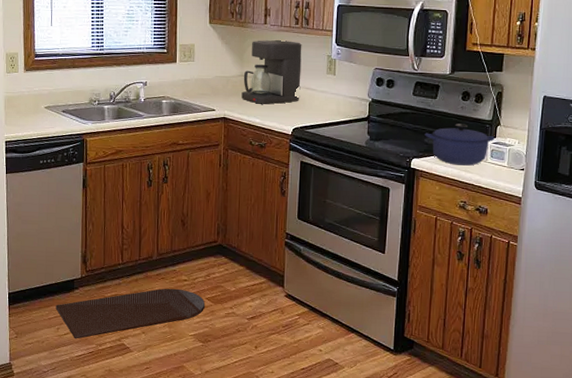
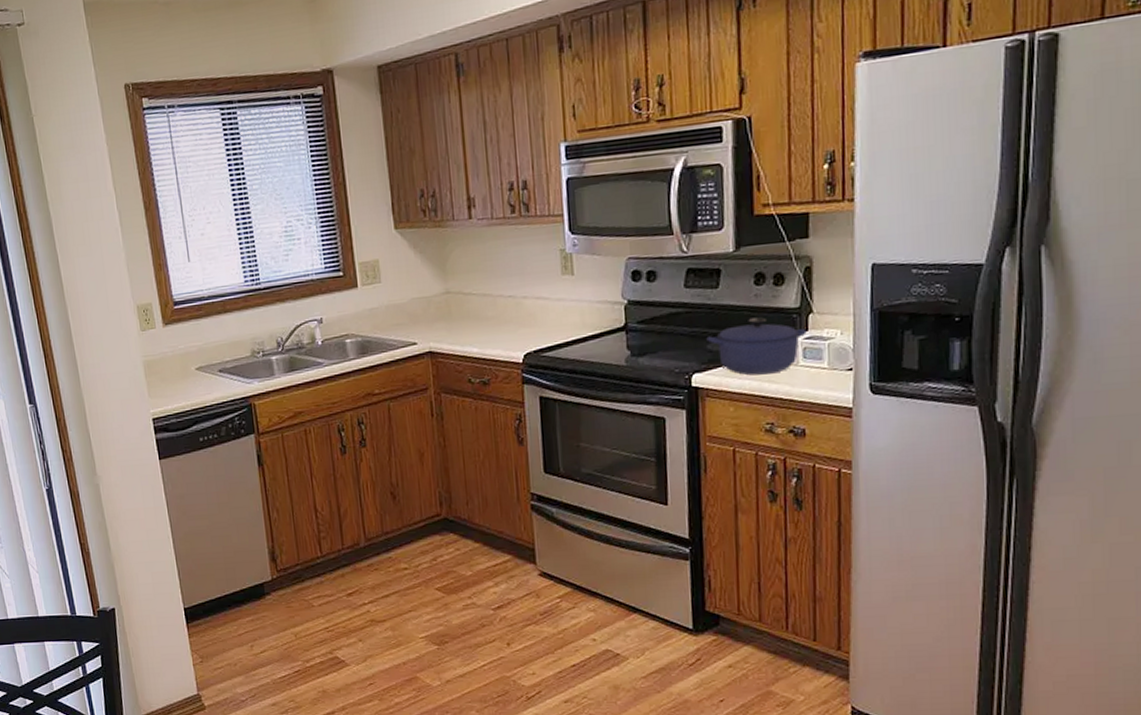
door mat: present [55,288,205,338] -> none [244,580,435,656]
coffee maker: present [241,40,302,104] -> none [449,237,528,328]

